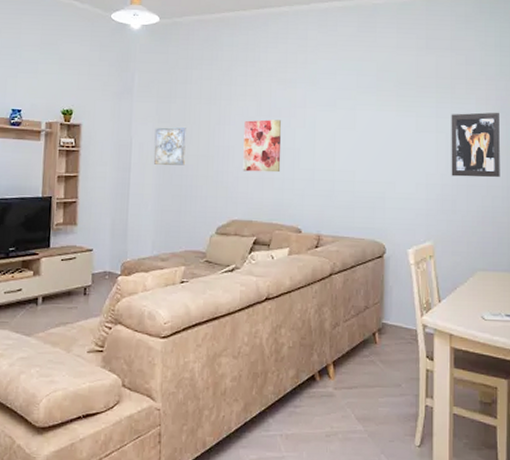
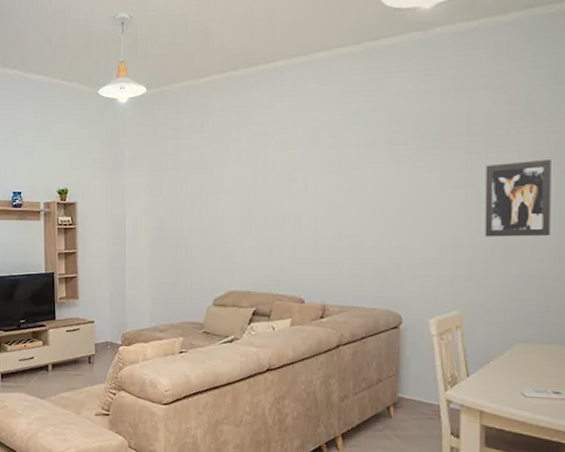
wall art: present [153,127,186,166] -> none [147,200,179,238]
wall art: present [243,119,282,173] -> none [239,185,280,241]

